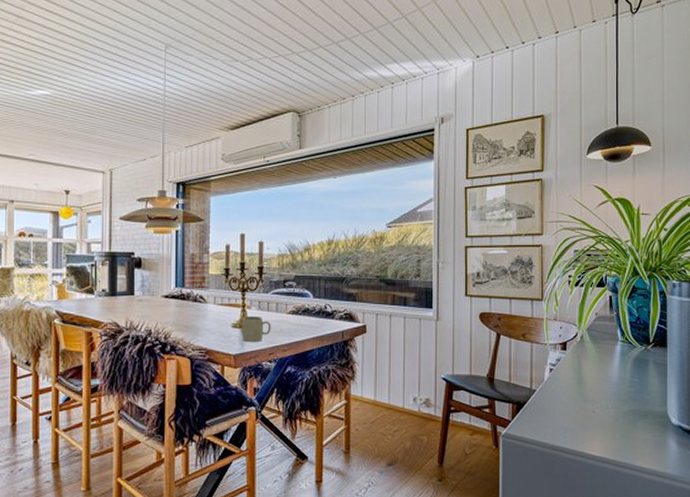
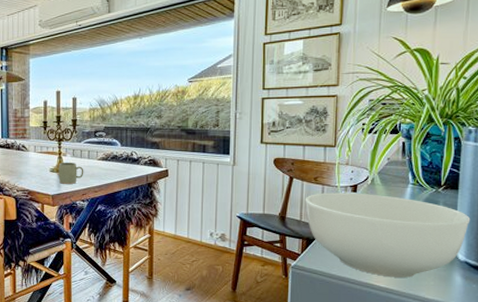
bowl: none [513,351,681,445] -> present [304,192,471,278]

